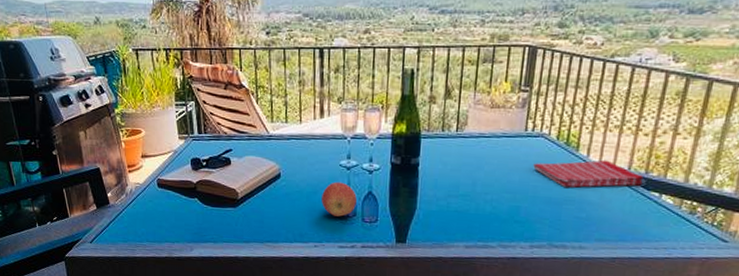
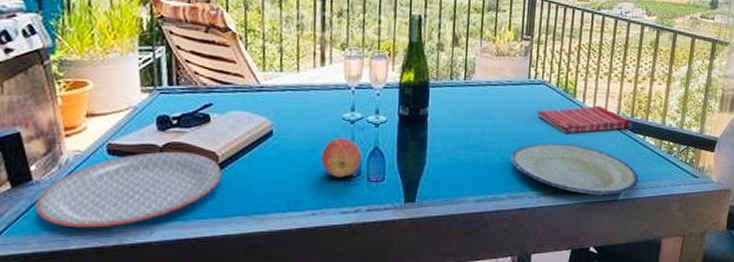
plate: none [113,187,242,243] -> present [36,151,222,228]
plate: none [502,196,650,252] -> present [510,143,639,195]

